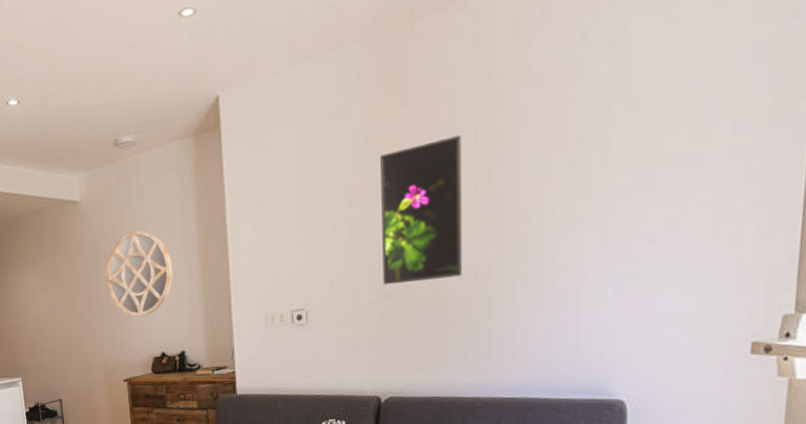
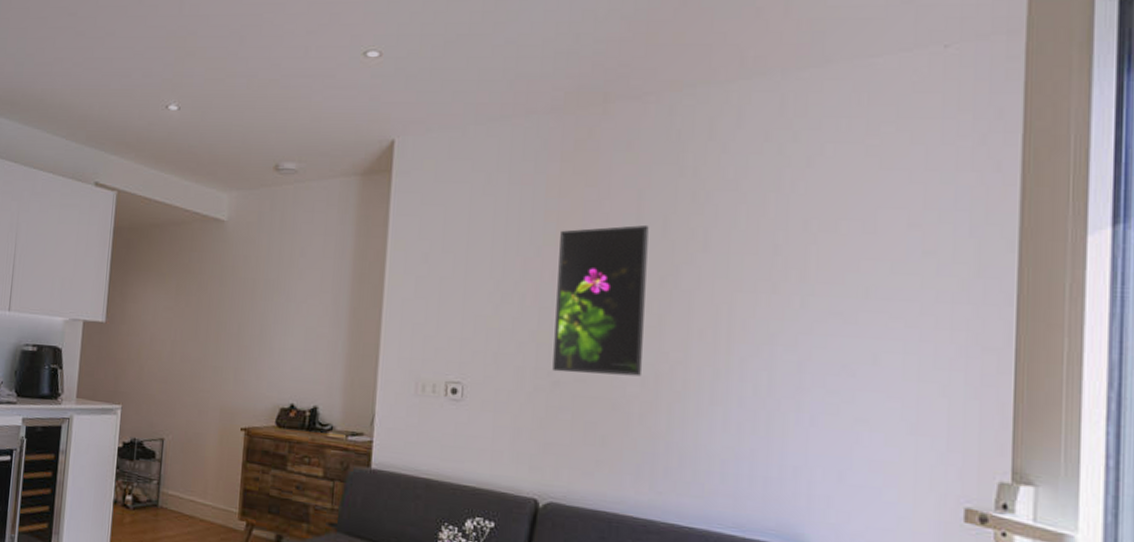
home mirror: present [105,230,173,317] -> none [240,262,319,359]

